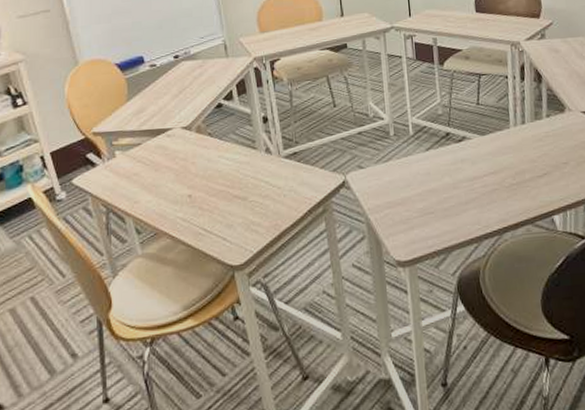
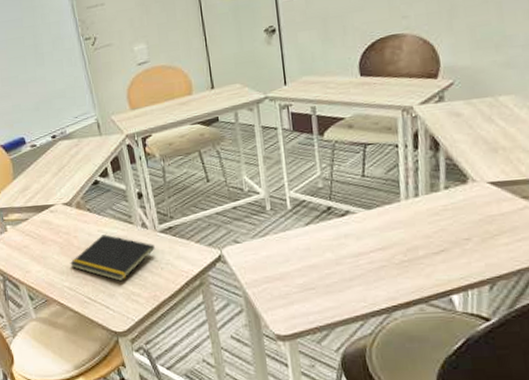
notepad: none [184,160,278,211] -> present [69,234,155,282]

